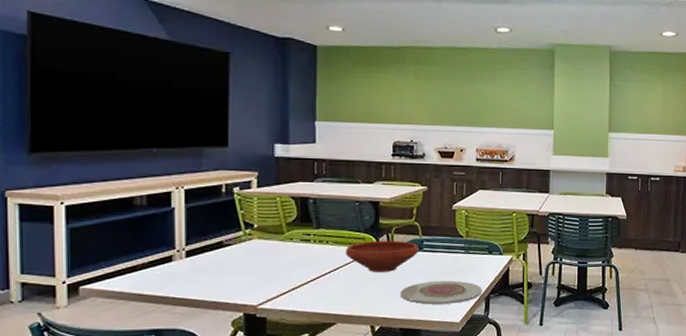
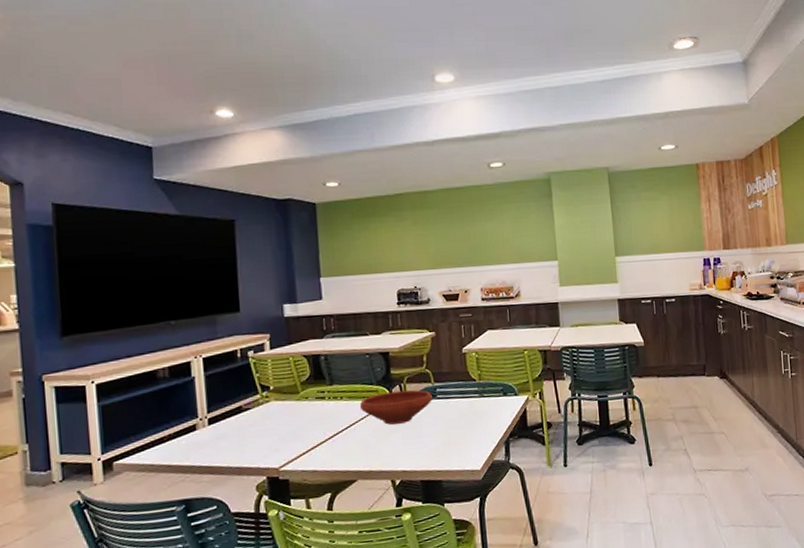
plate: present [401,280,482,305] -> none [418,426,501,454]

